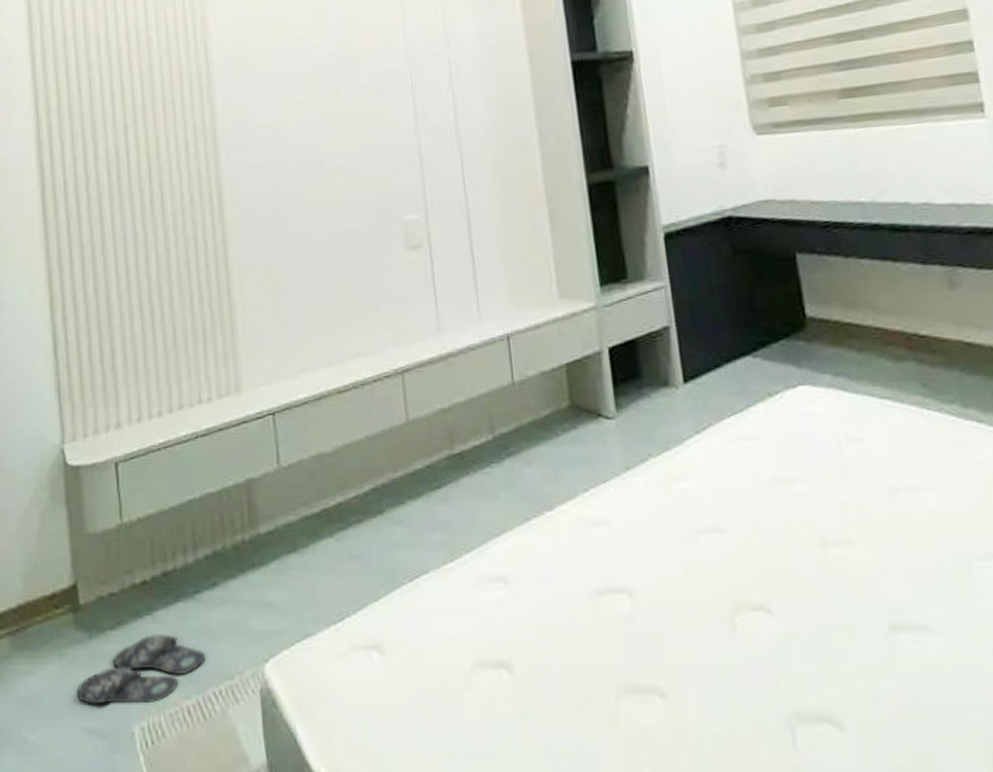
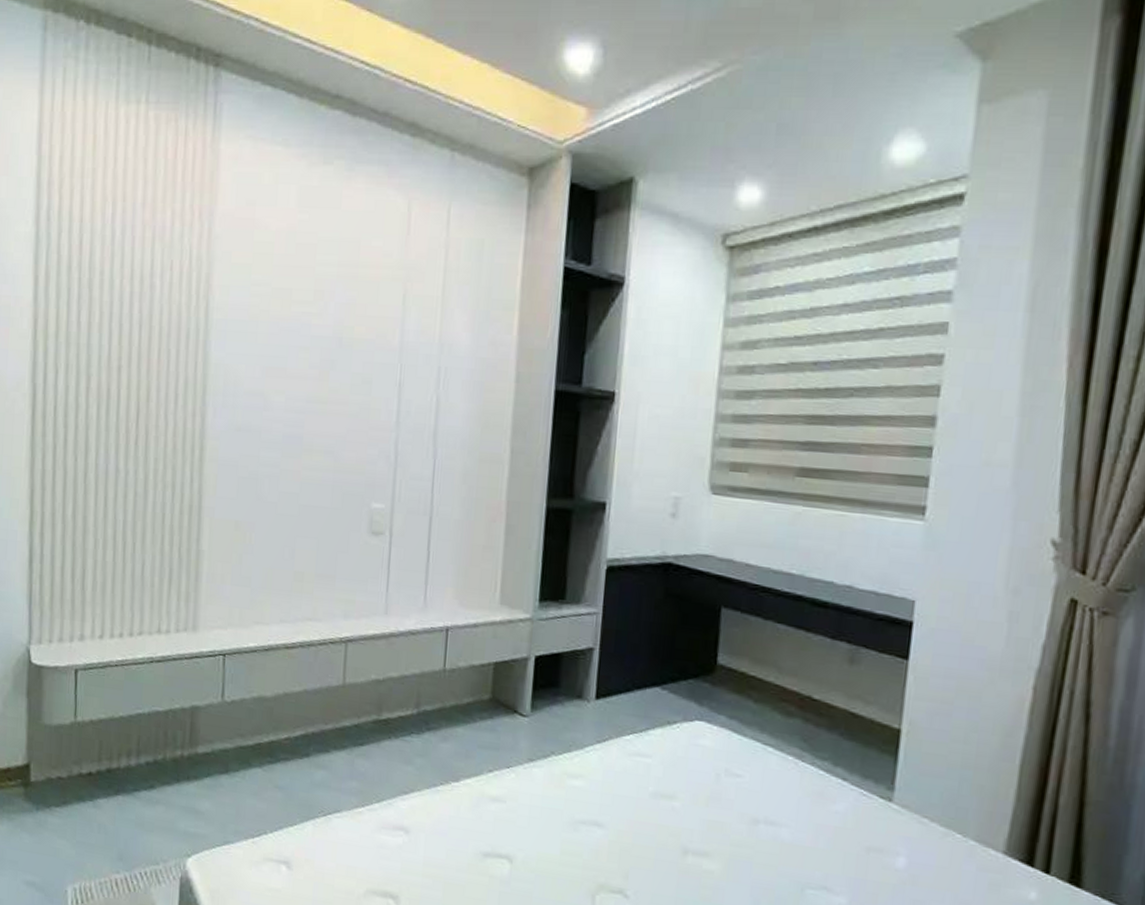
slippers: present [76,633,205,706] -> none [20,816,136,872]

